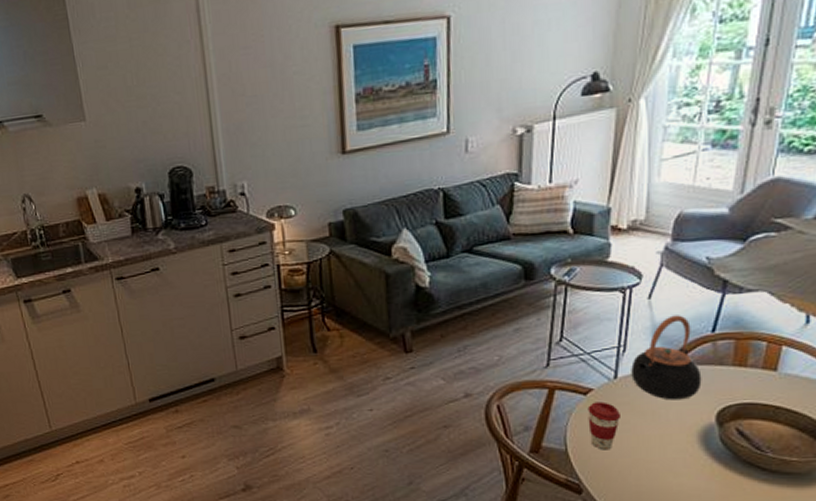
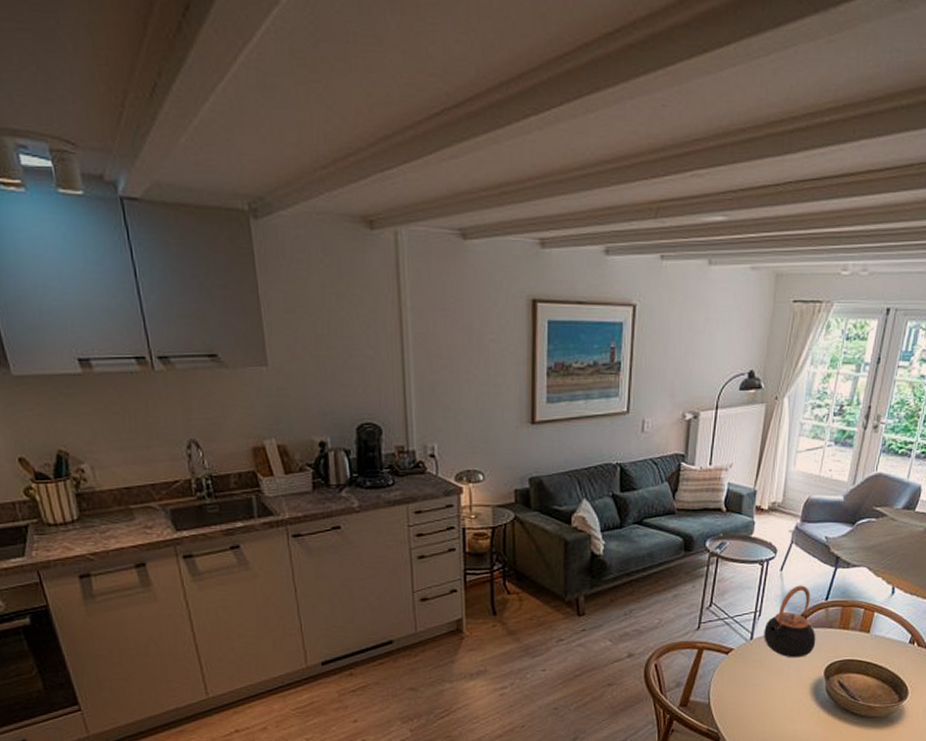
coffee cup: present [588,401,620,450] -> none [728,660,753,703]

